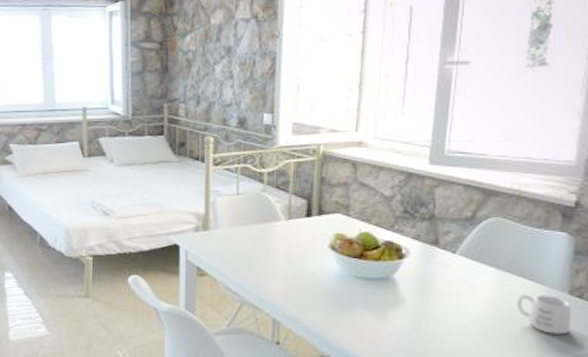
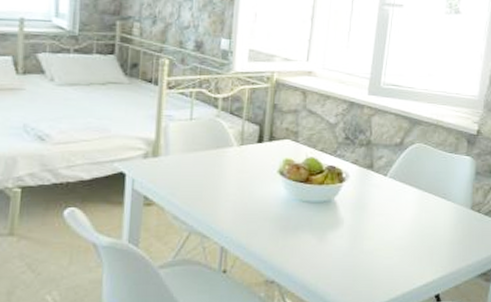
mug: present [516,294,572,335] -> none [432,211,472,245]

